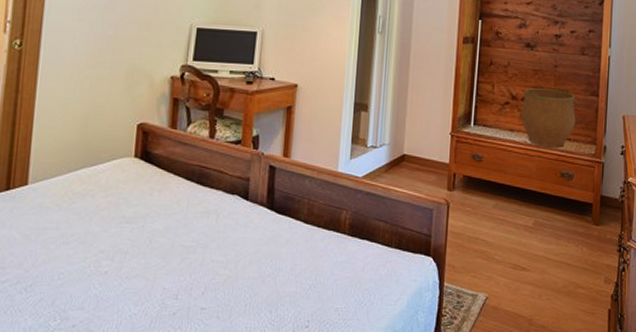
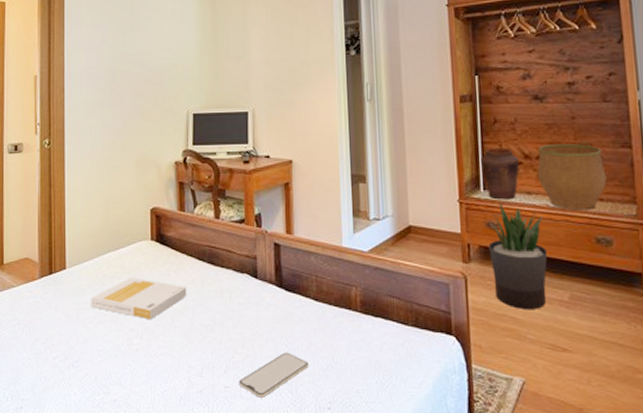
book: none [55,196,170,241] -> present [91,278,187,320]
smartphone: none [216,273,292,318] -> present [238,352,309,398]
planter: none [471,136,521,233] -> present [488,201,548,309]
vase: none [474,87,506,135] -> present [481,147,519,200]

